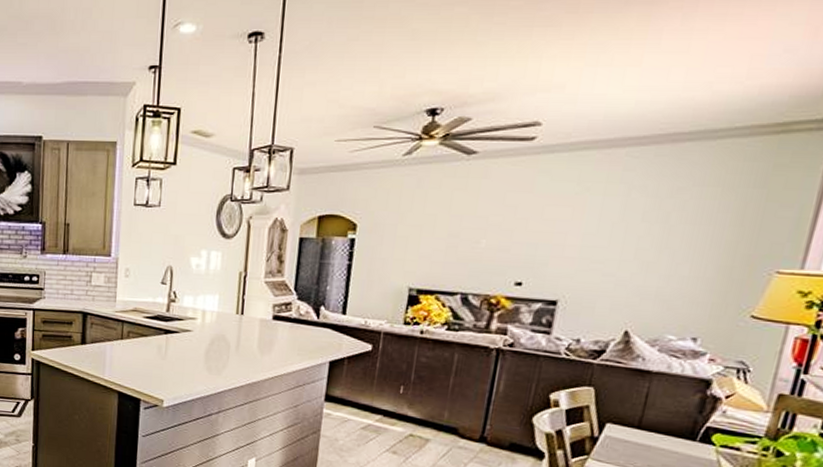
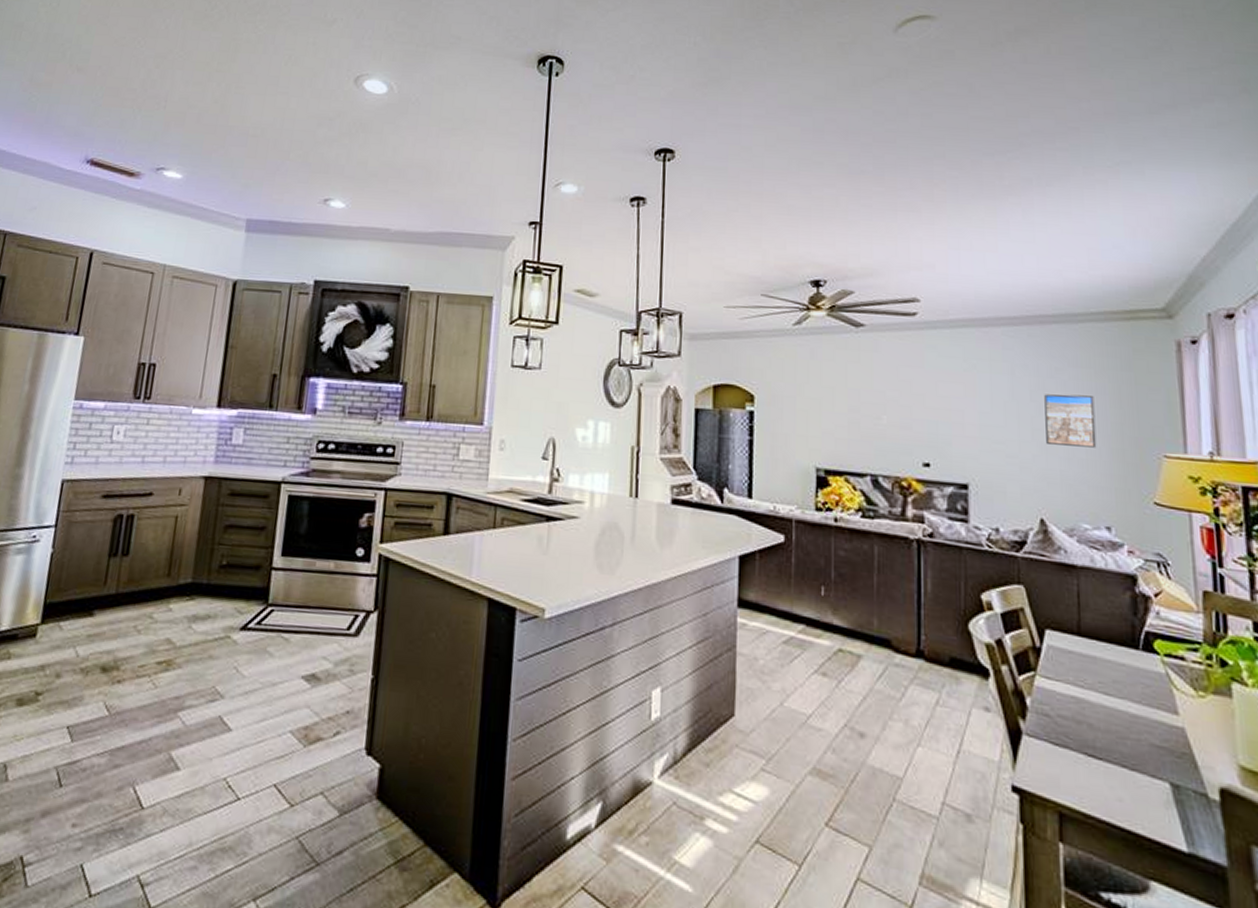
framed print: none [649,214,714,265] -> present [1044,394,1097,448]

